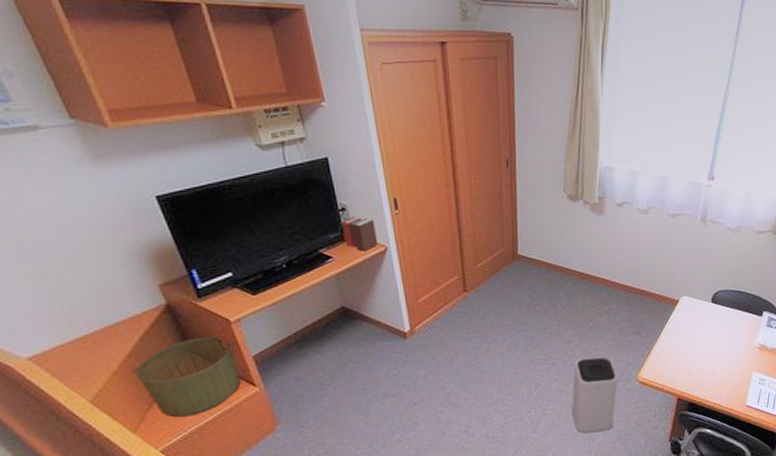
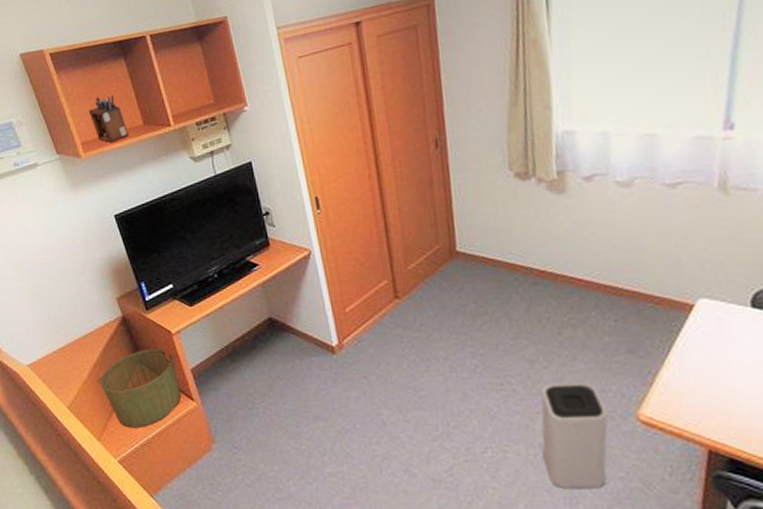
desk organizer: none [118,59,176,116] -> present [88,95,129,143]
books: present [337,217,378,252] -> none [263,220,302,258]

